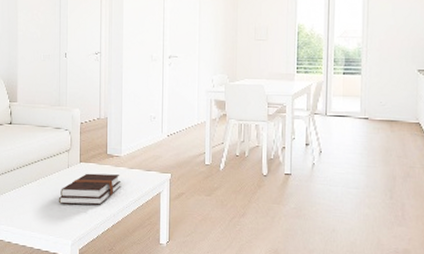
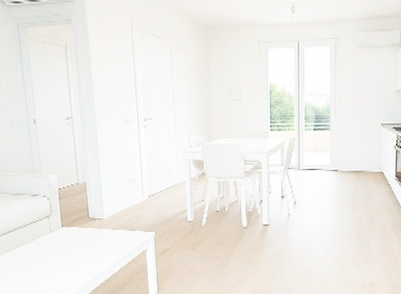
hardback book: present [58,173,121,205] -> none [43,236,107,267]

